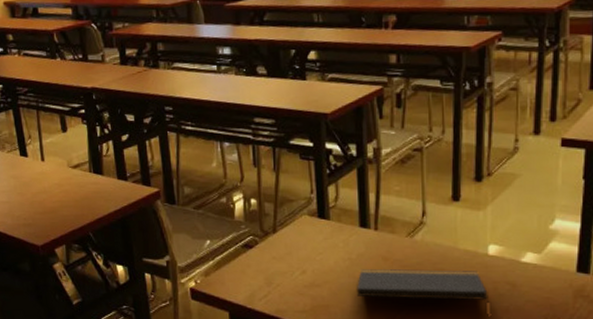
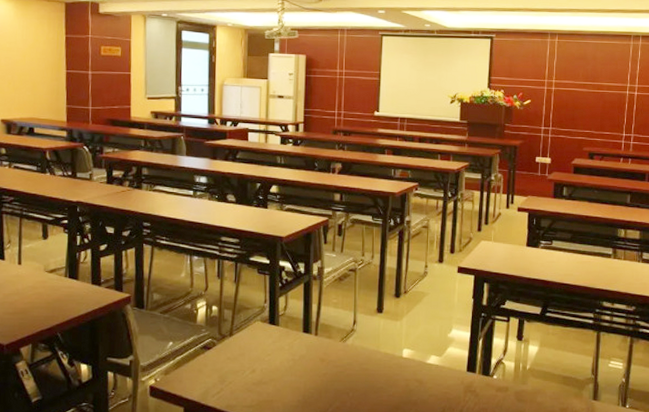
notepad: present [357,268,488,303] -> none [297,368,401,397]

